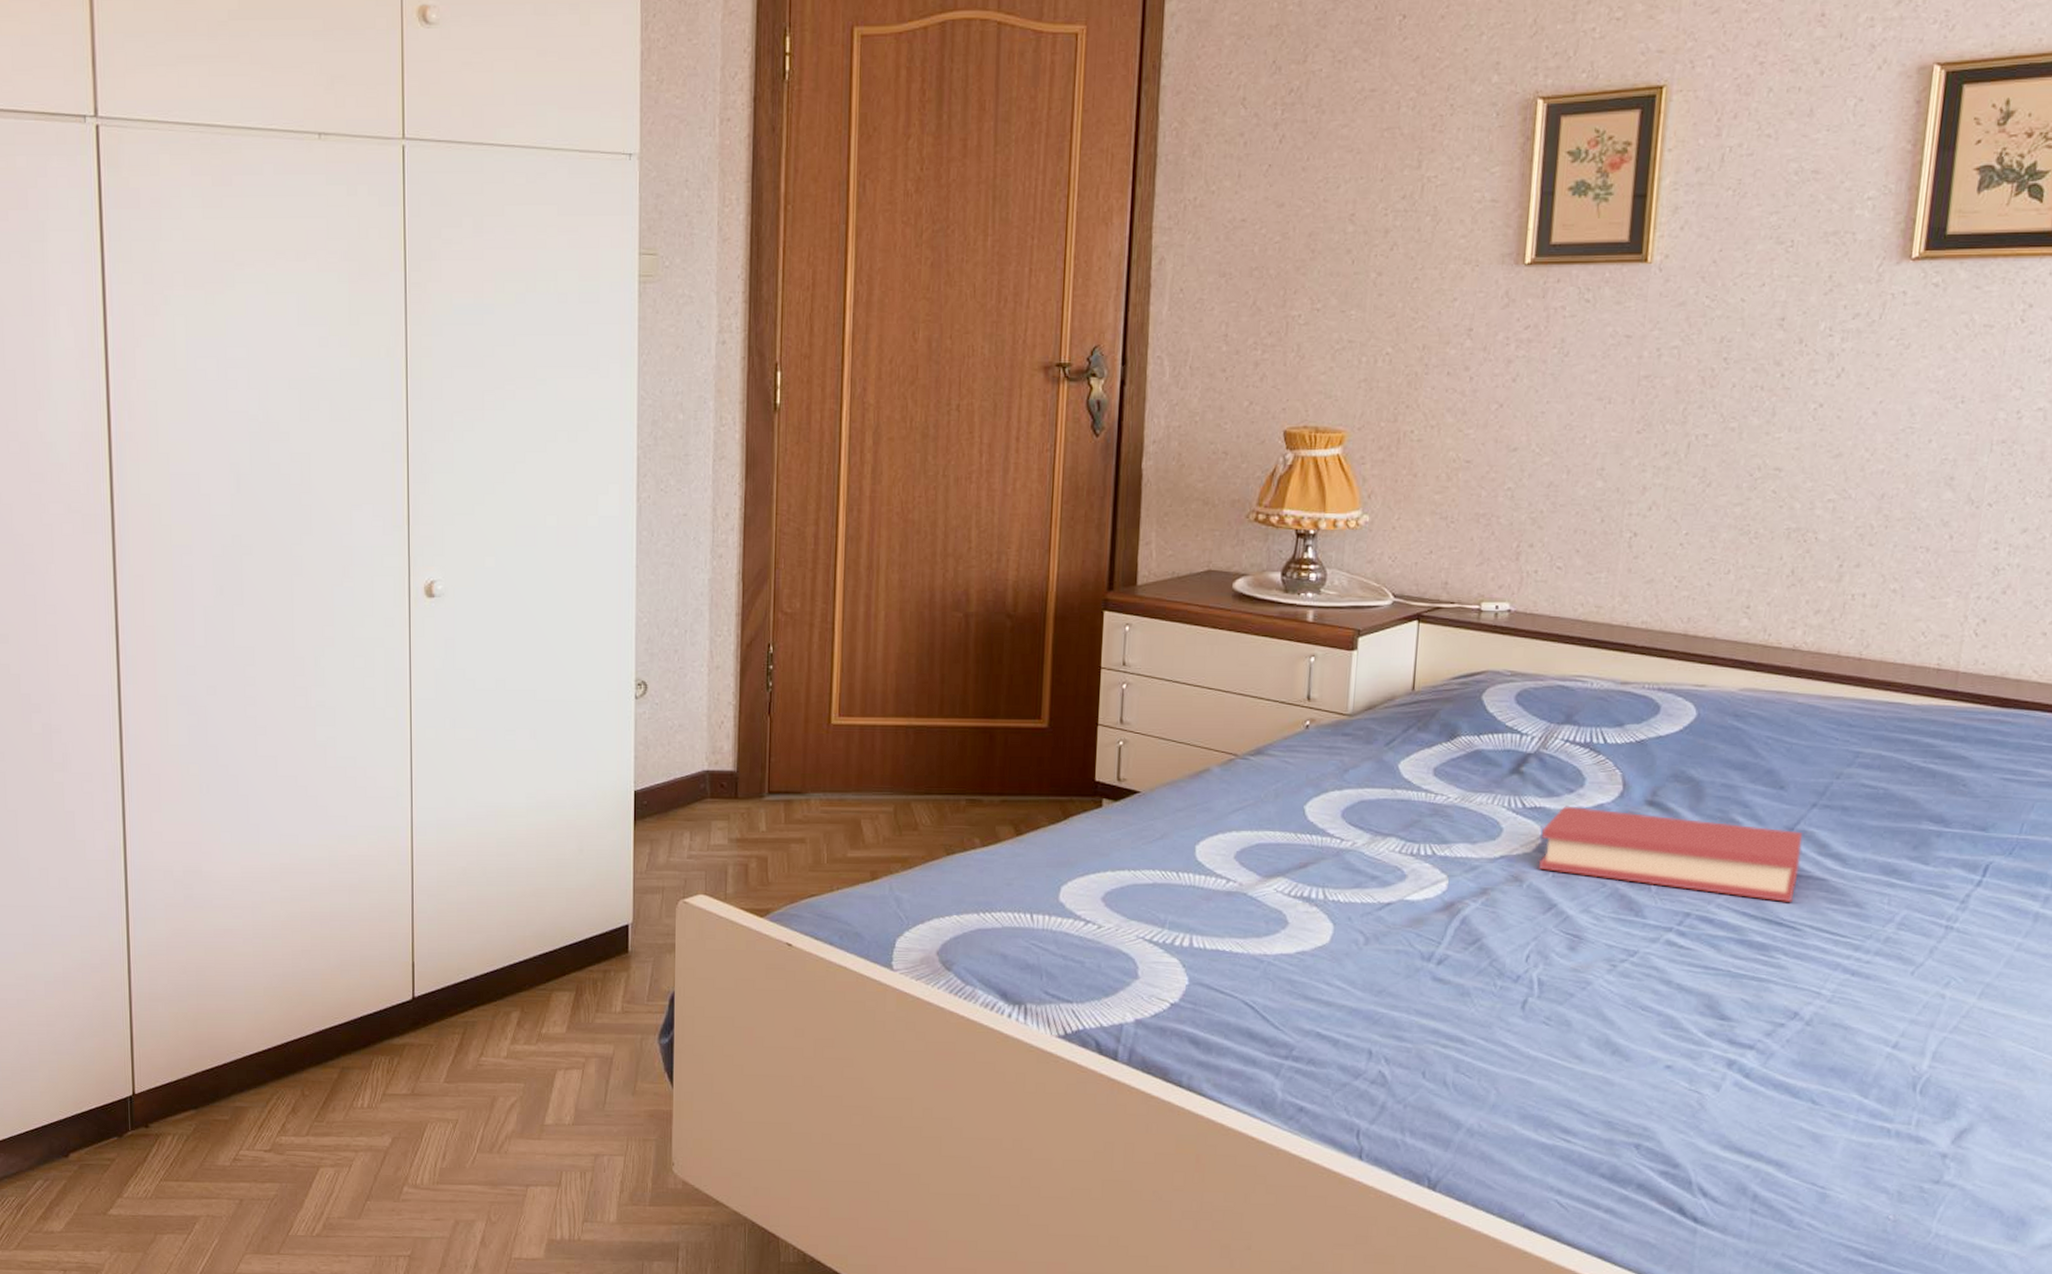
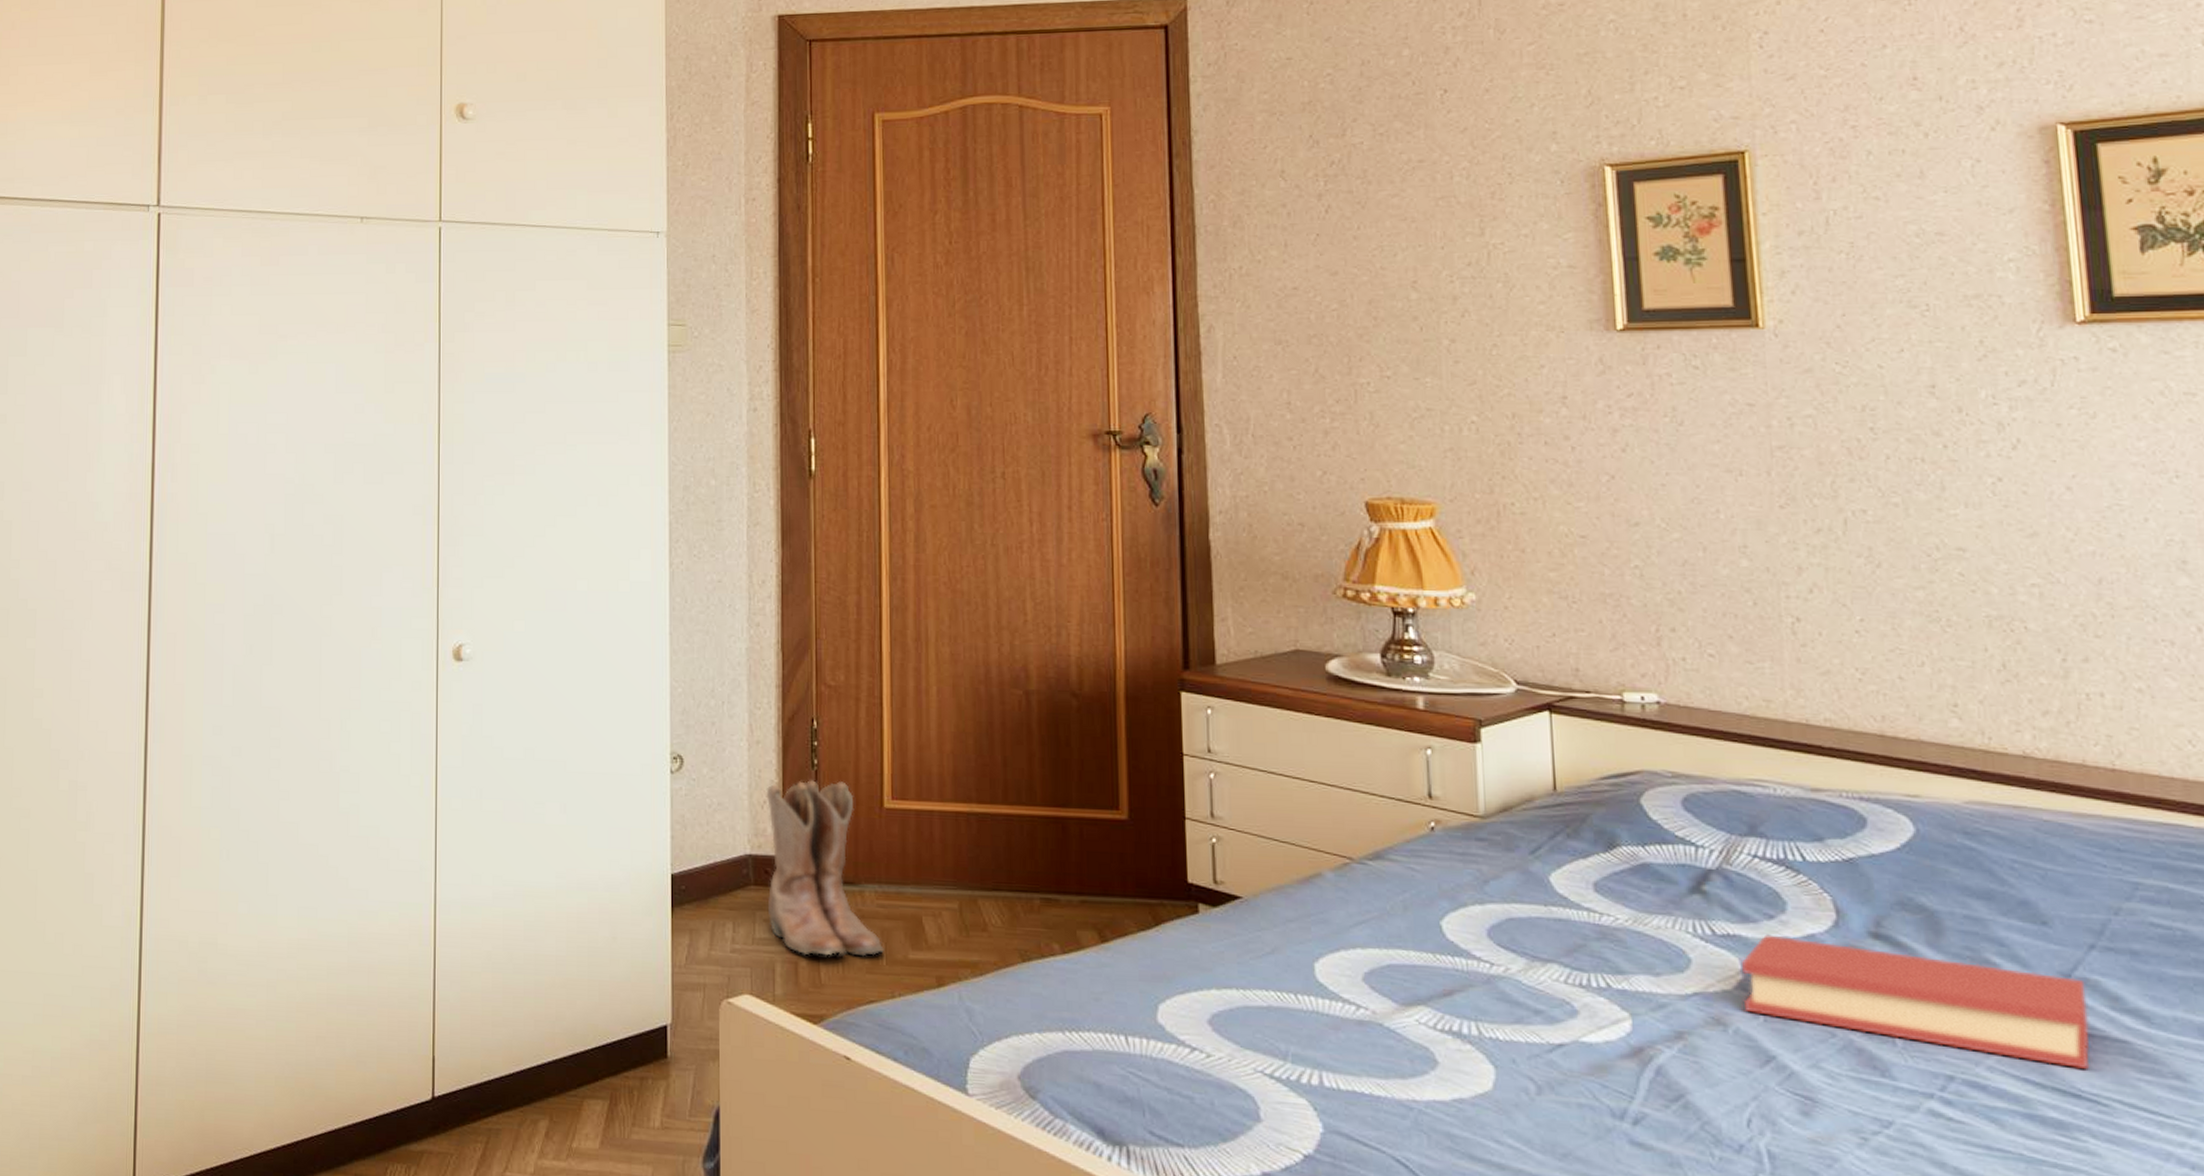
boots: none [722,701,826,858] -> present [766,780,884,957]

